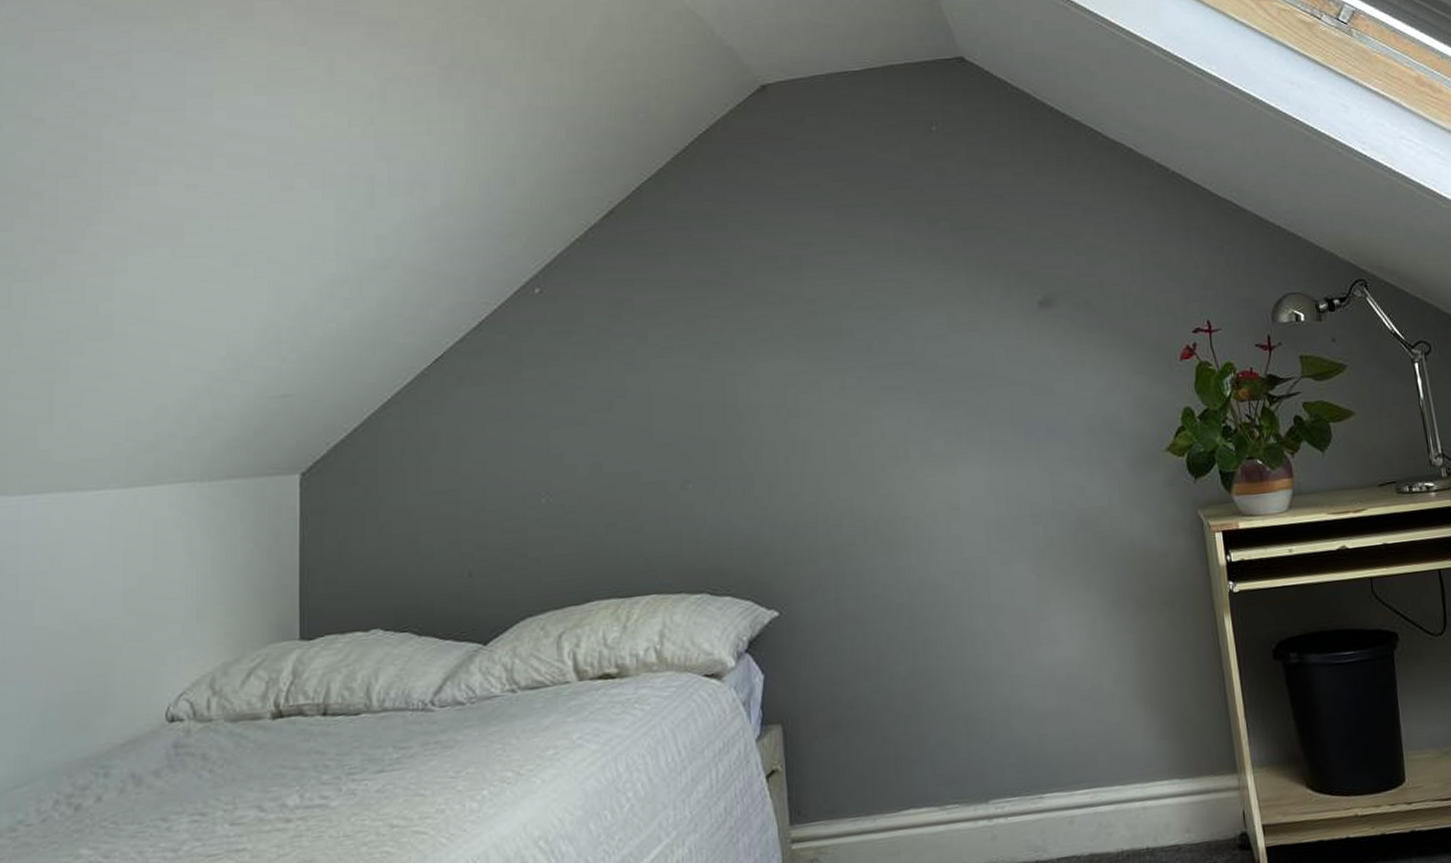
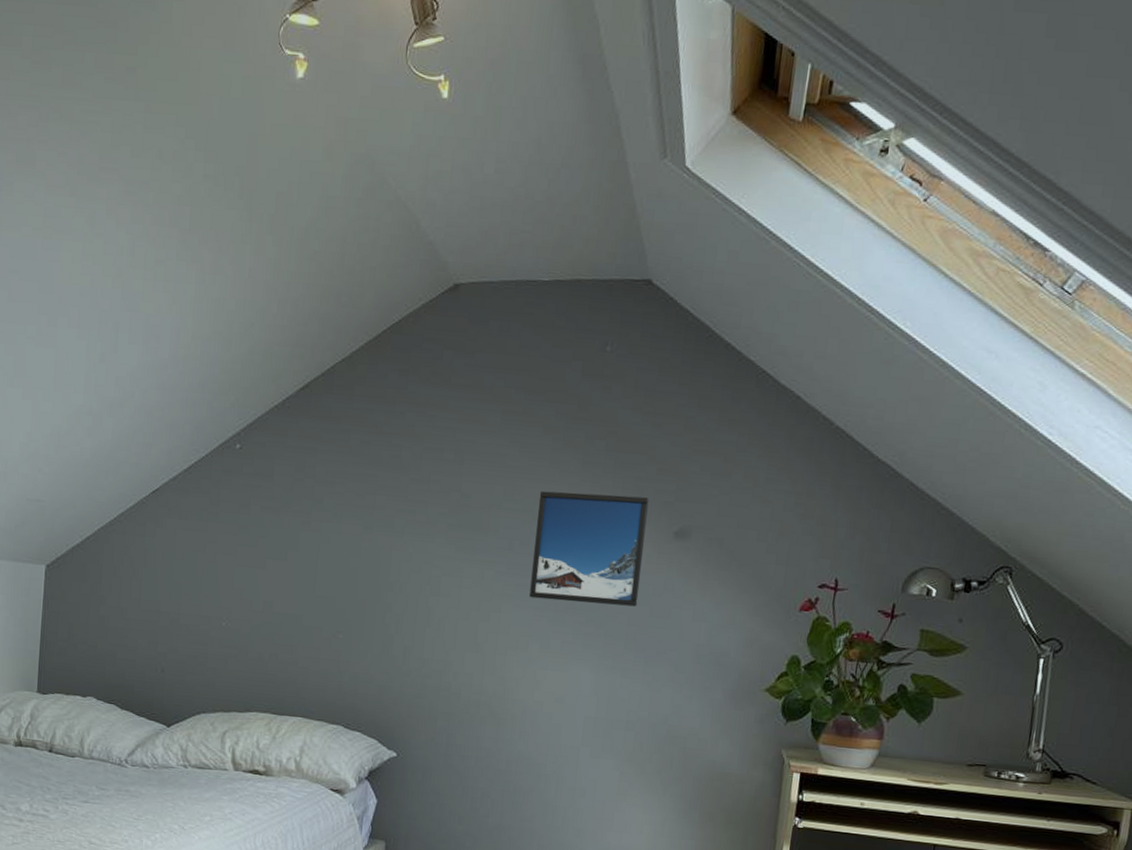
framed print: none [890,271,1017,400] -> present [529,491,649,607]

